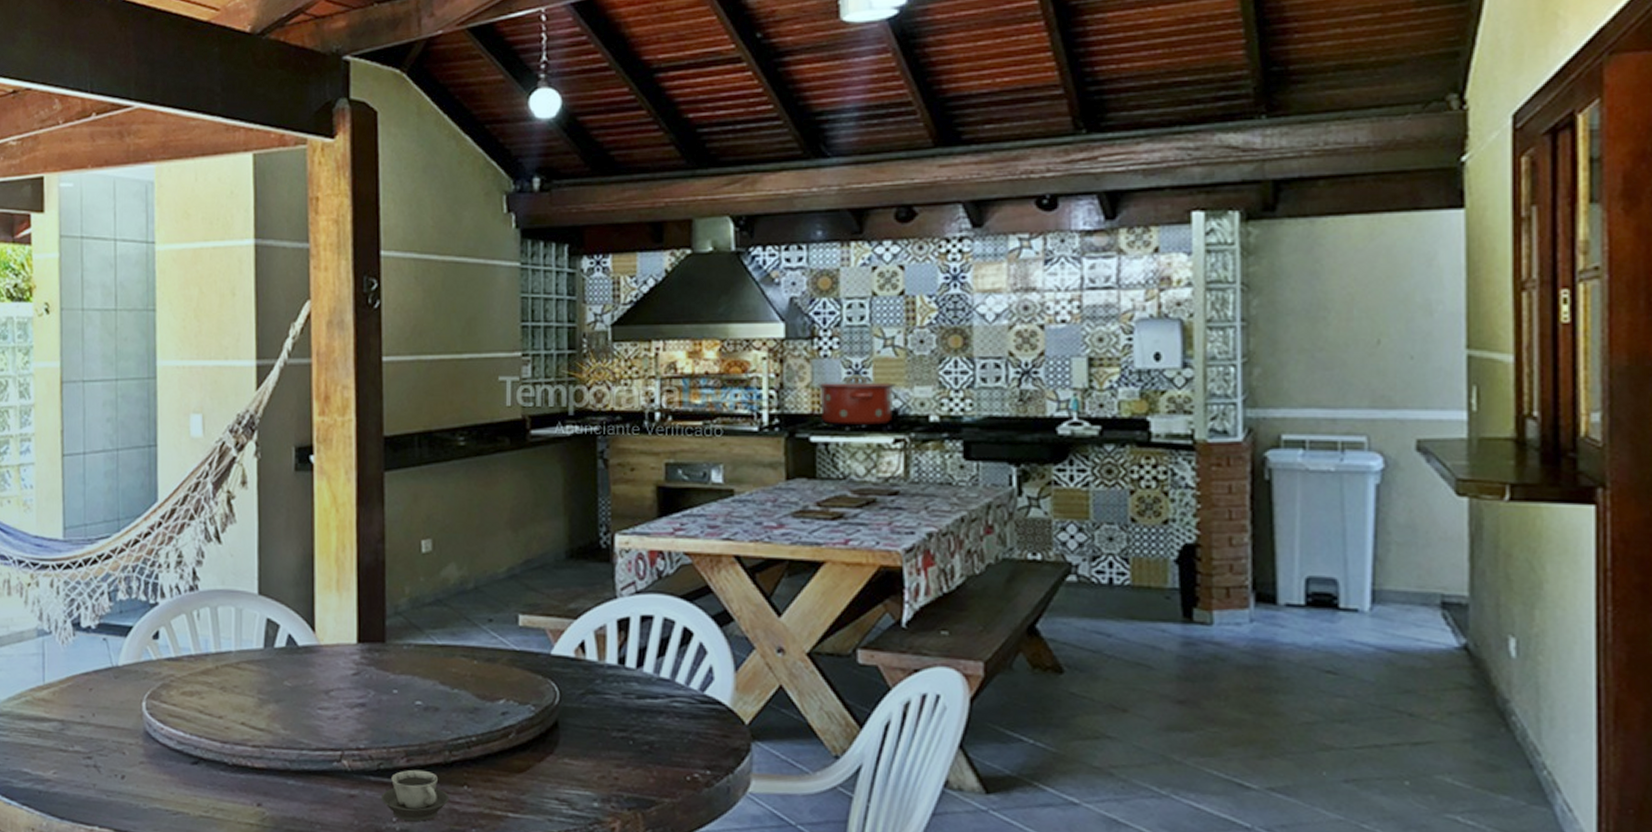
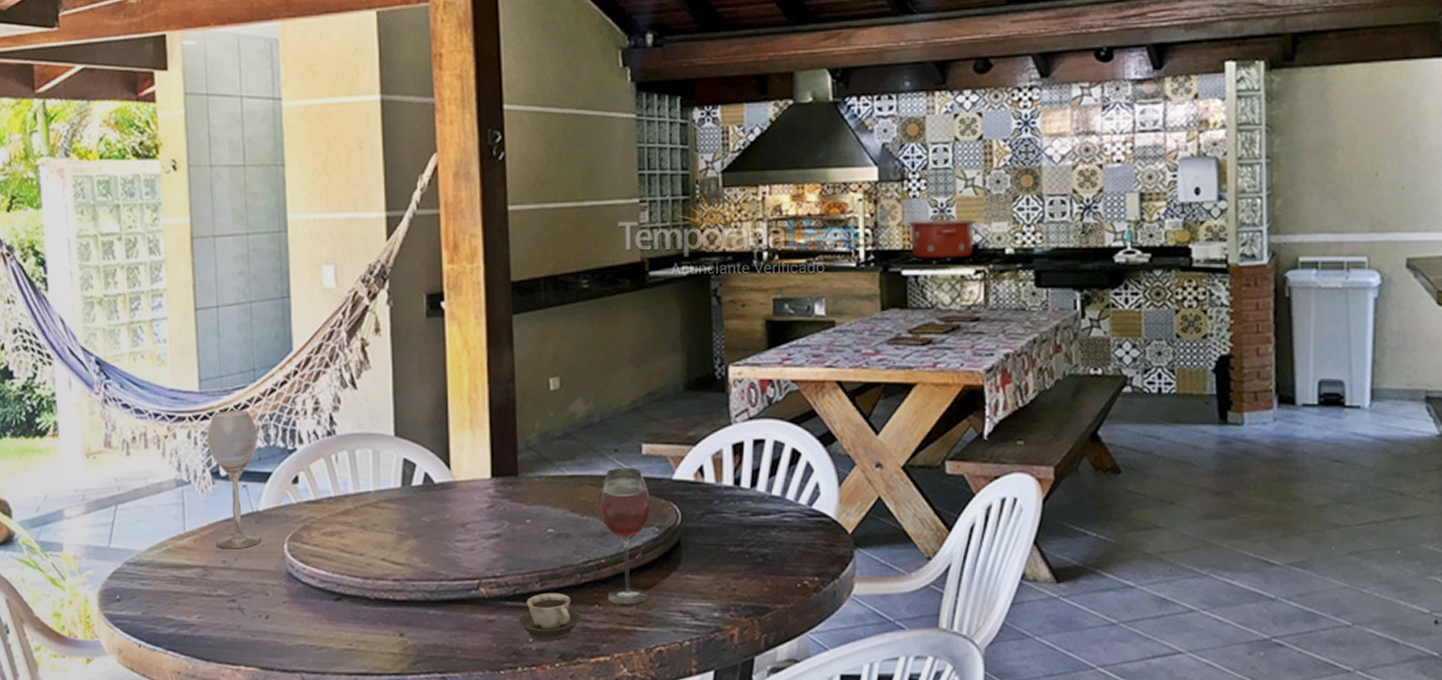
wineglass: none [69,560,120,705] -> present [207,410,261,549]
wineglass: none [472,639,526,789] -> present [600,468,650,605]

